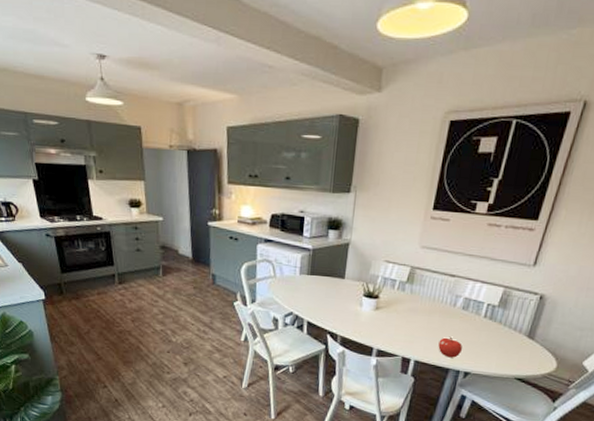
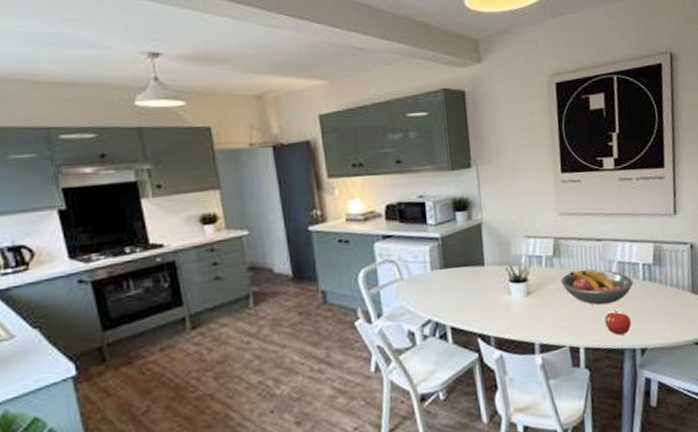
fruit bowl: none [408,298,475,331] -> present [561,269,634,305]

